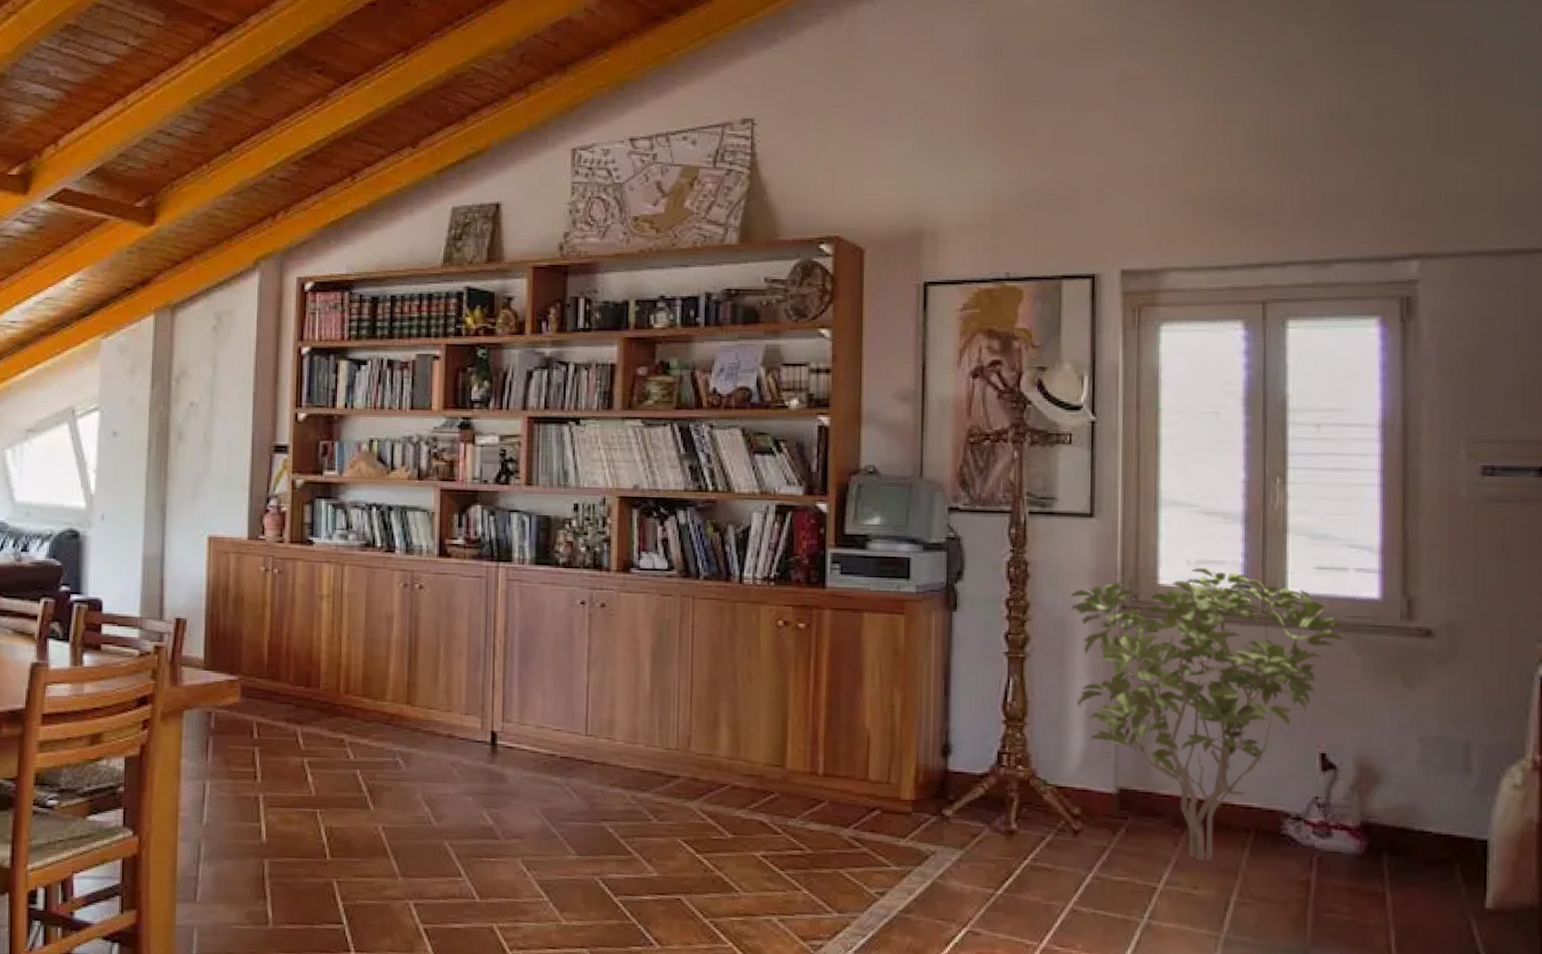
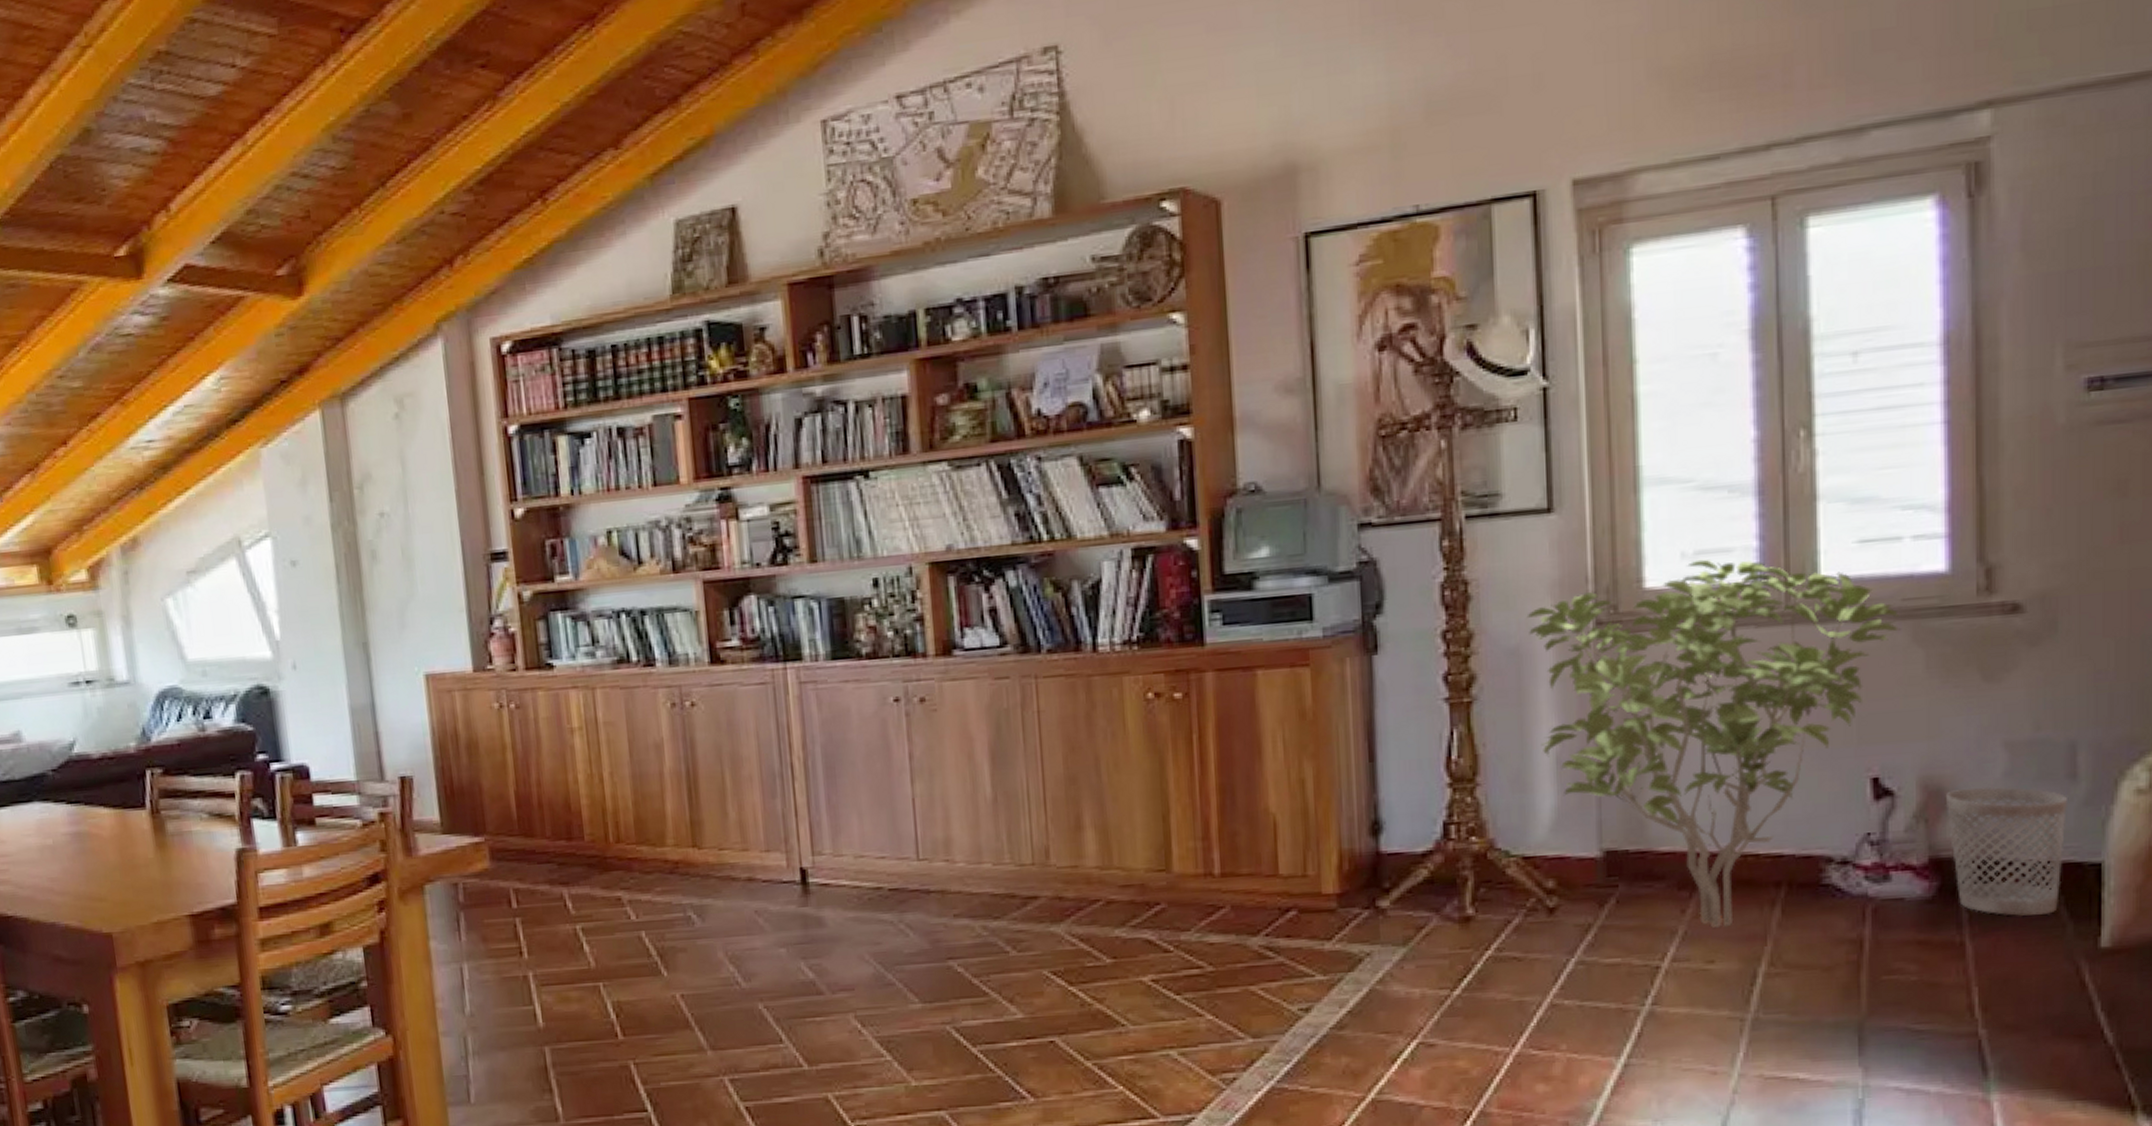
wastebasket: none [1373,770,1464,877] -> present [1945,786,2069,916]

